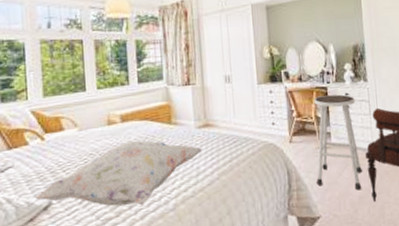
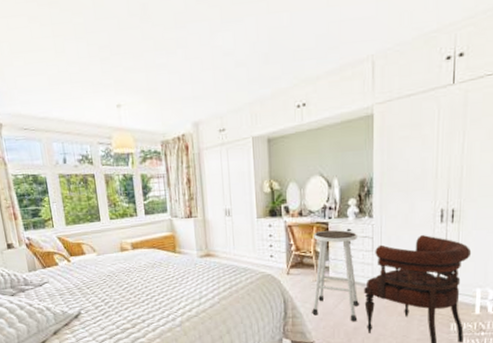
decorative pillow: present [35,140,202,207] -> none [68,265,204,320]

